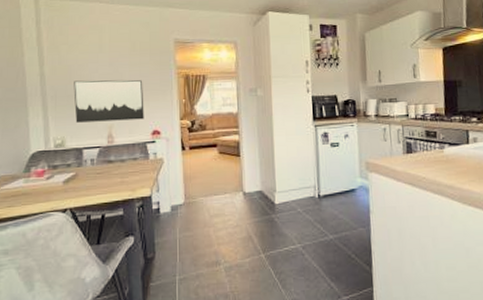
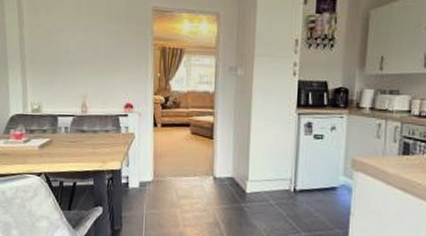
wall art: present [74,80,144,123] -> none [51,46,119,91]

